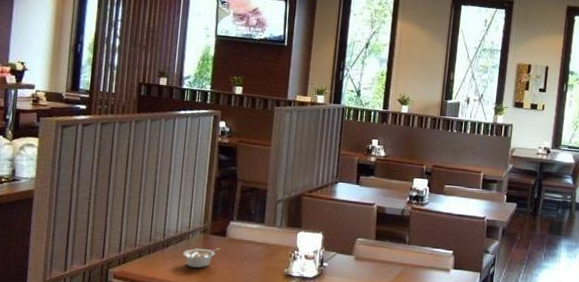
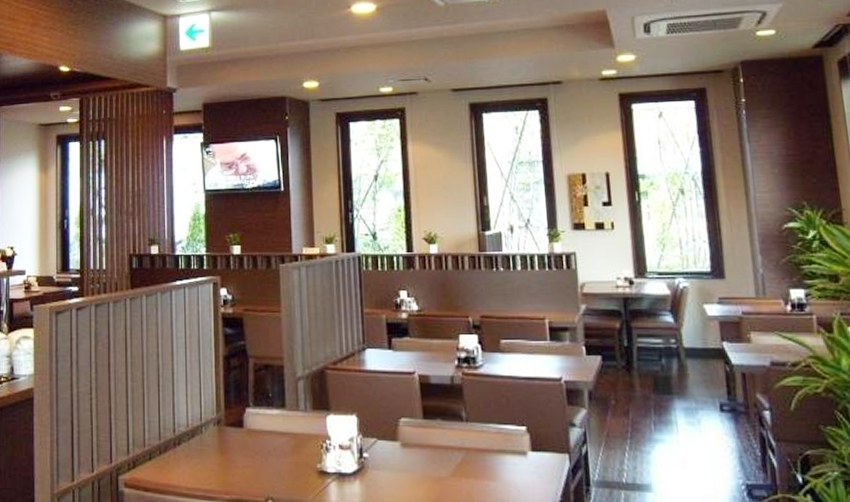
legume: present [183,248,220,268] -> none [197,442,239,469]

